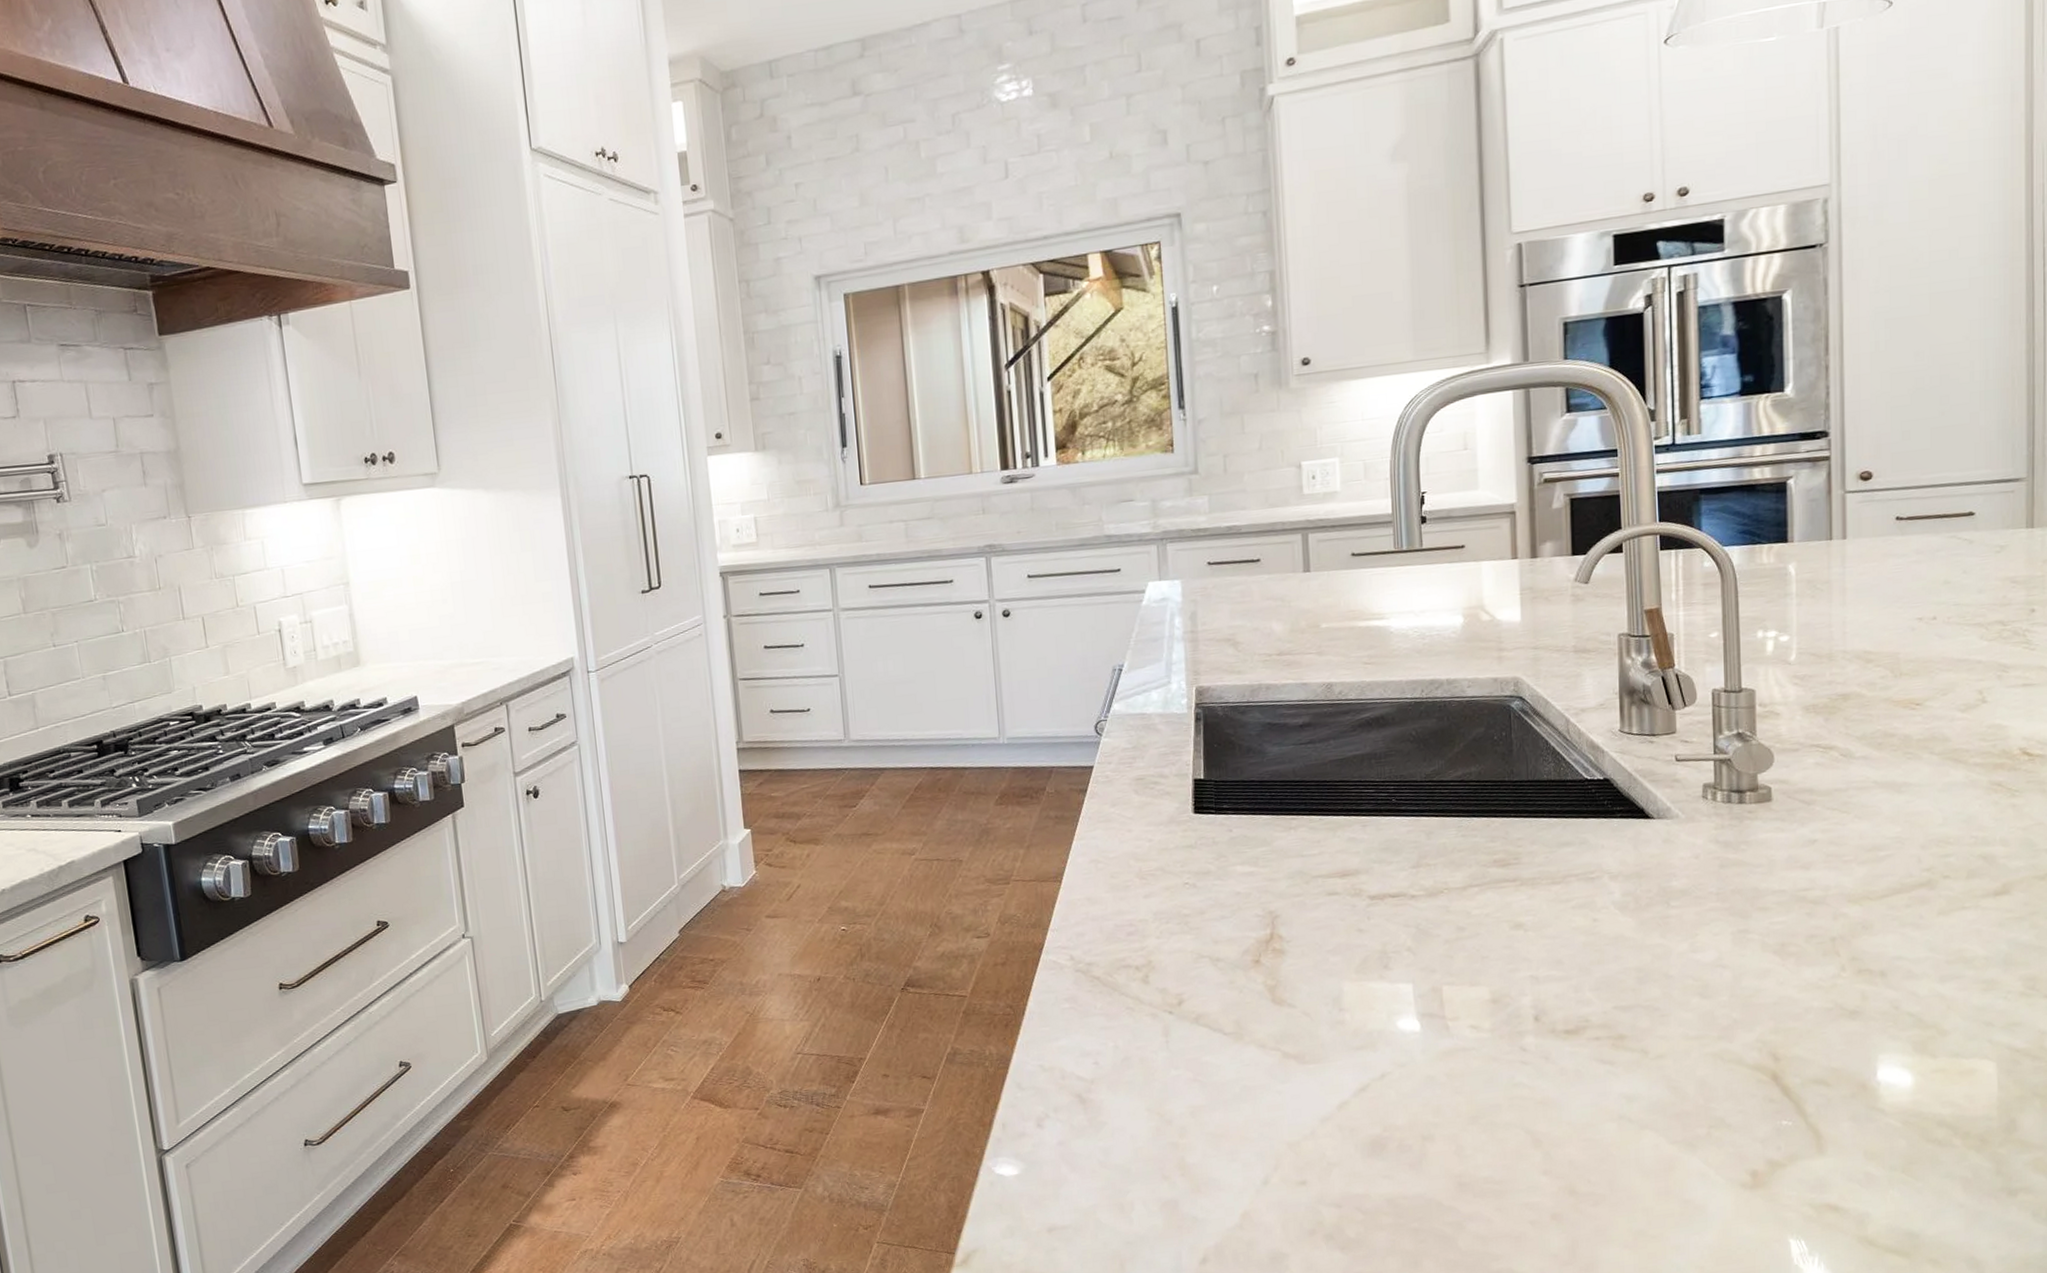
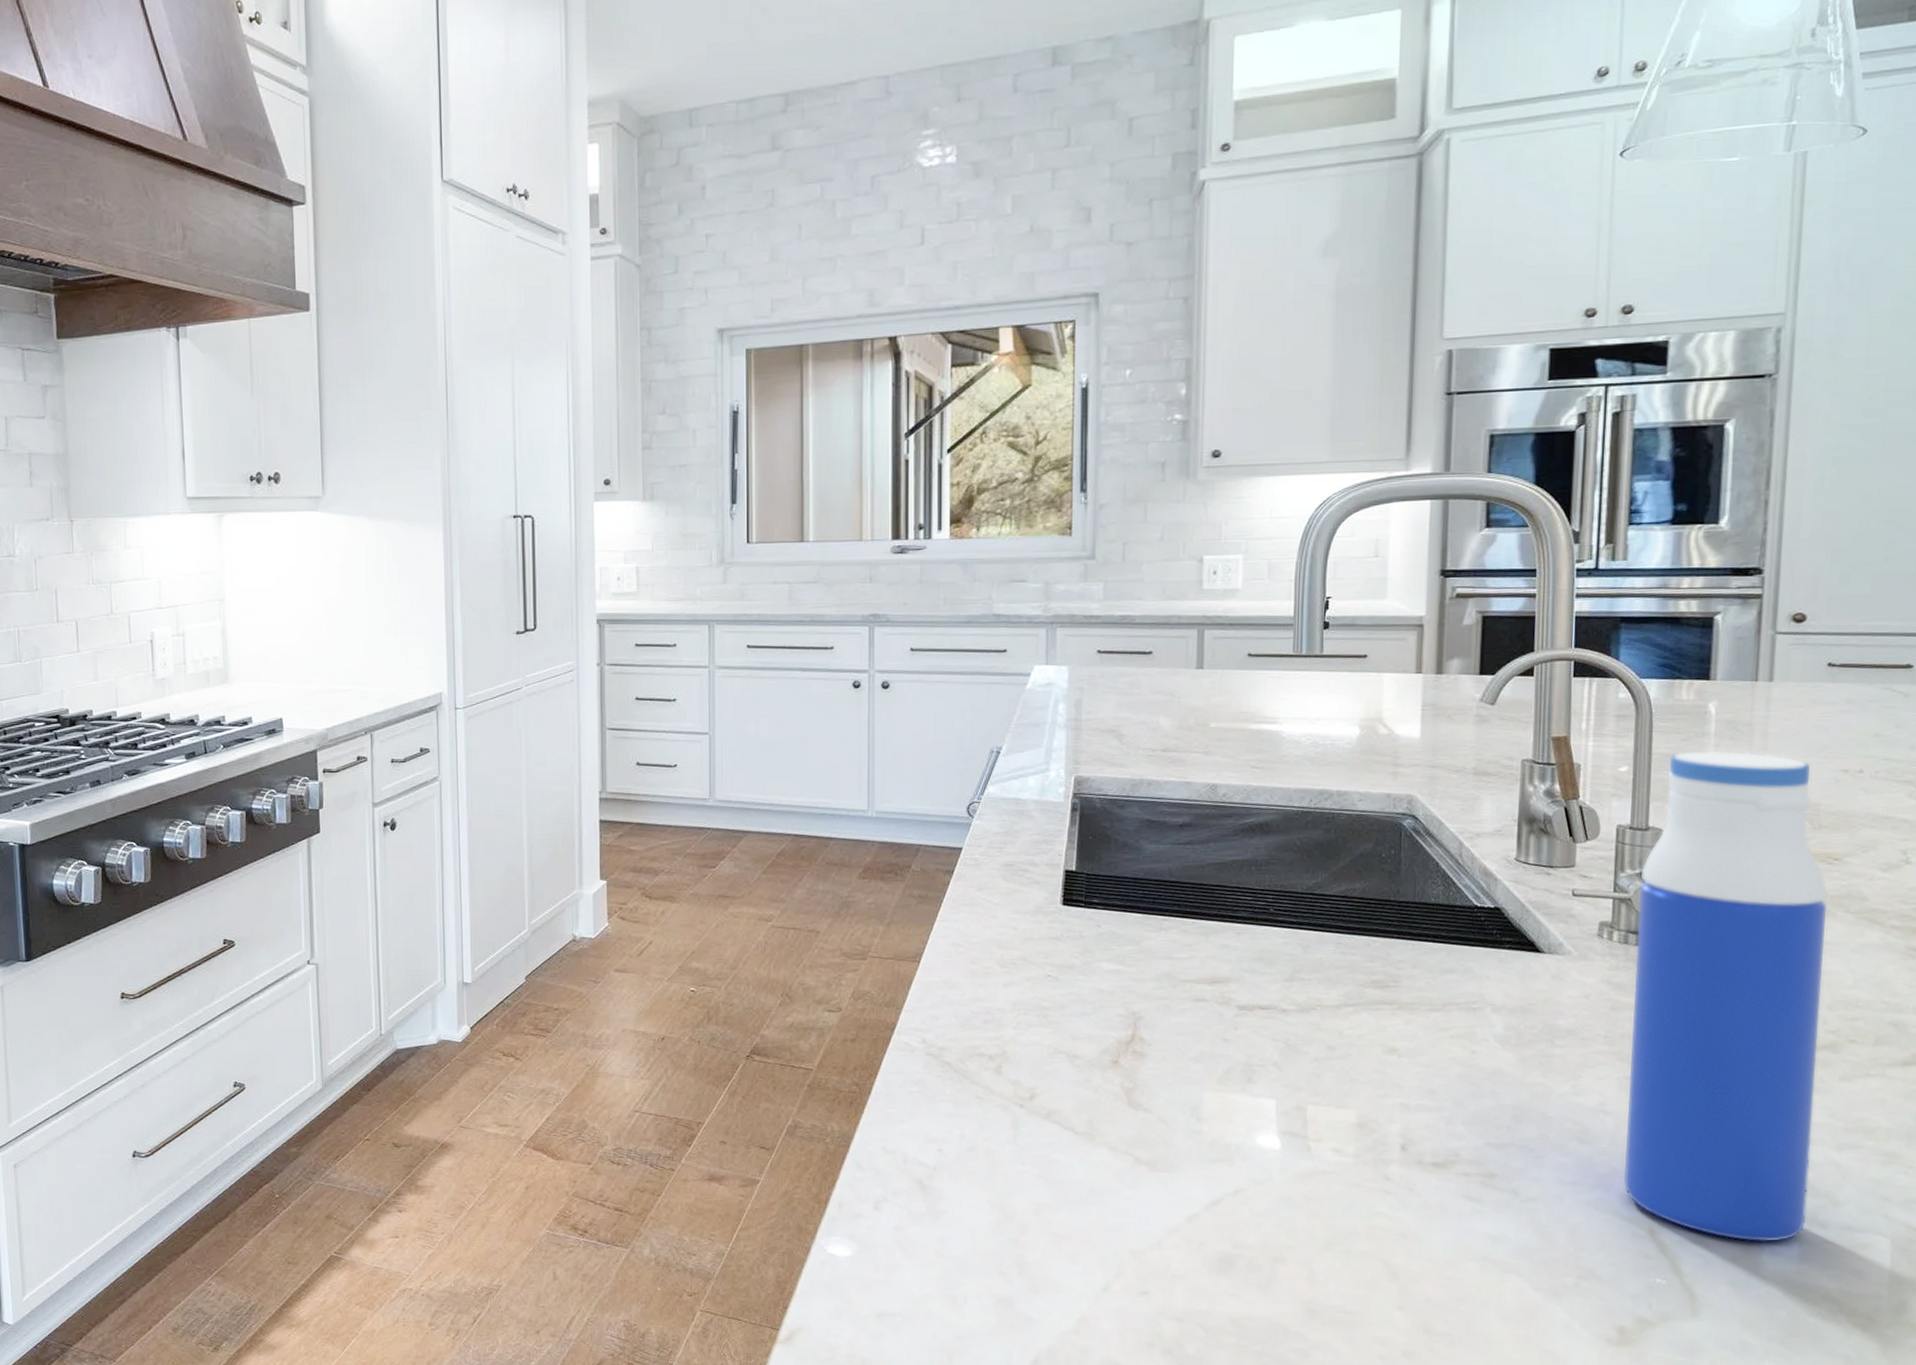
water bottle: none [1738,609,1916,1077] -> present [1623,750,1827,1242]

